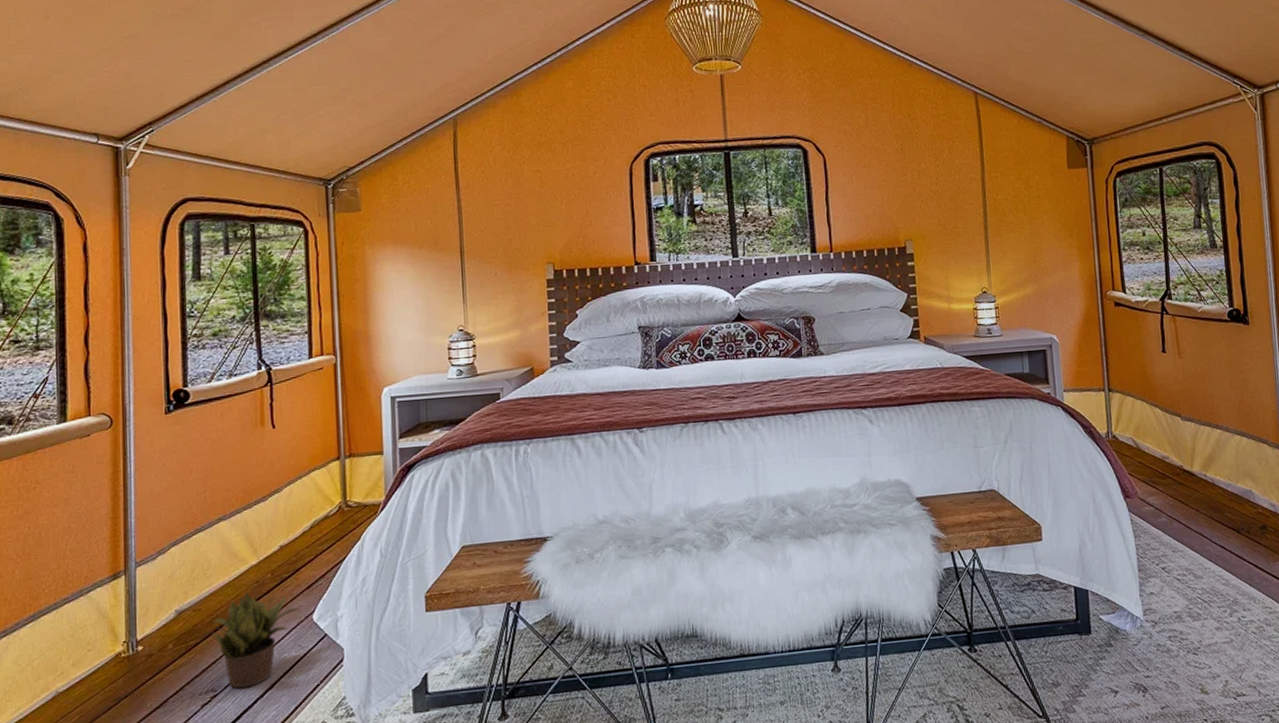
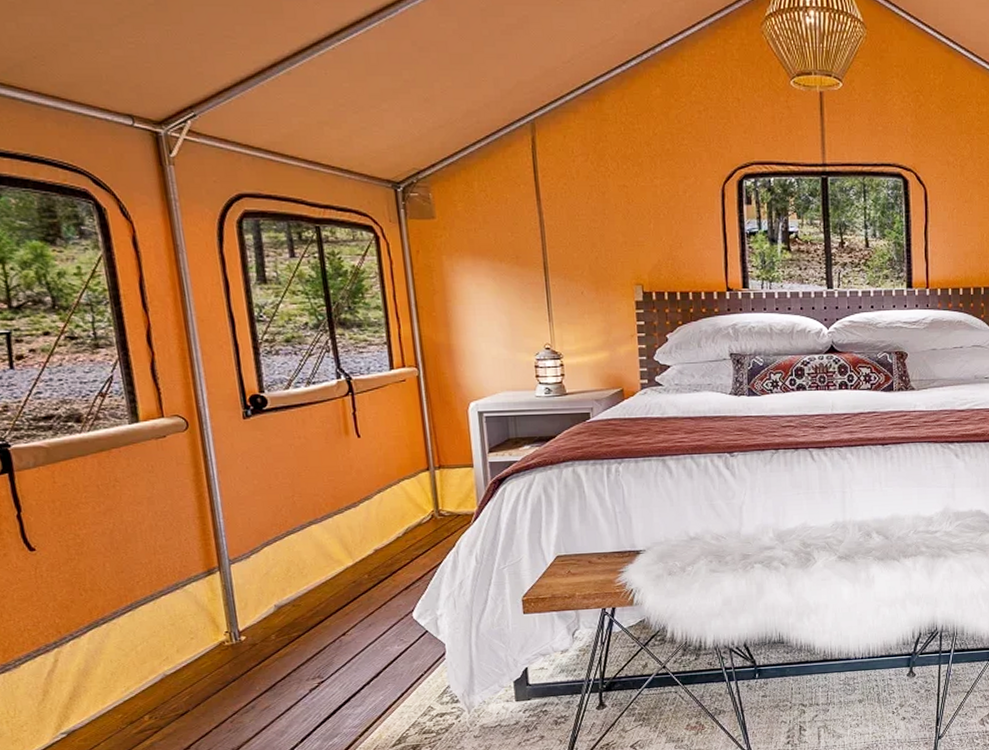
potted plant: present [208,592,302,689] -> none [309,590,401,676]

